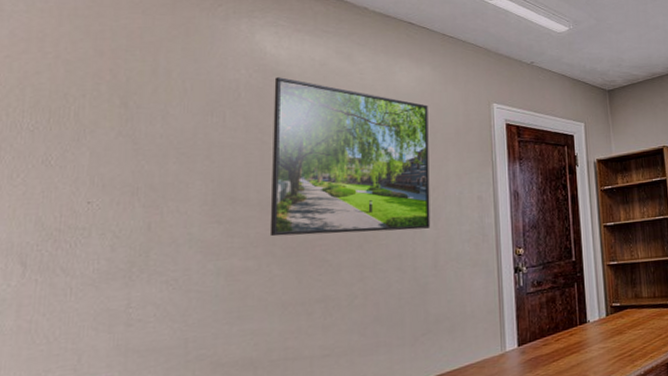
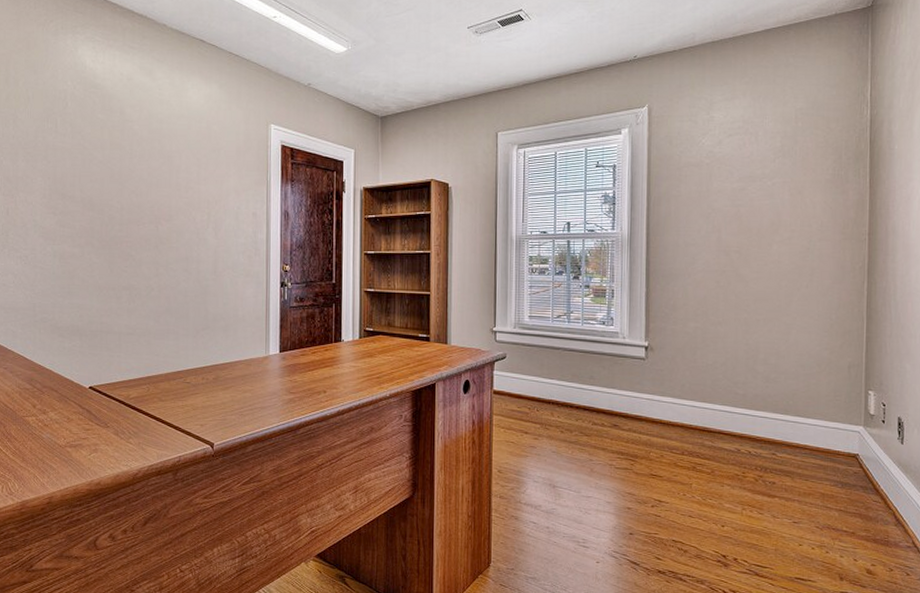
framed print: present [269,77,431,237] -> none [90,90,214,237]

